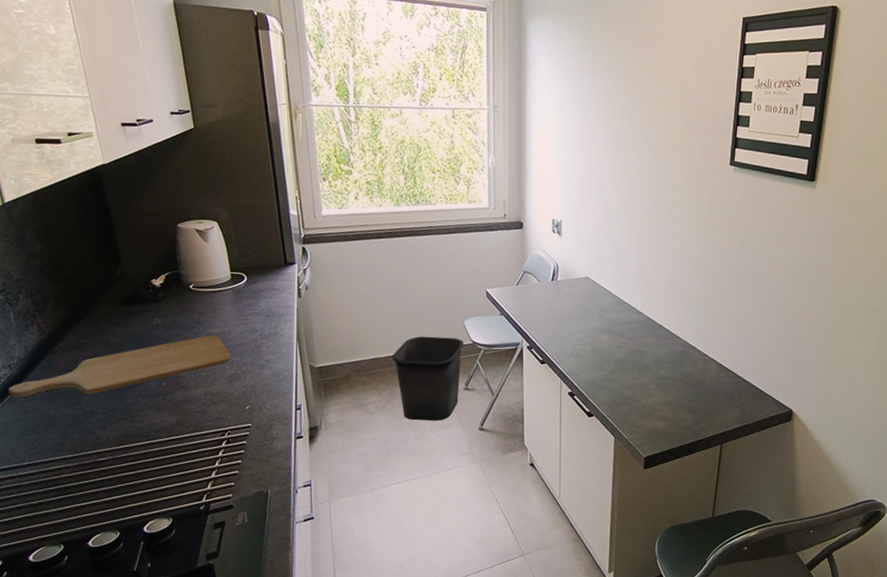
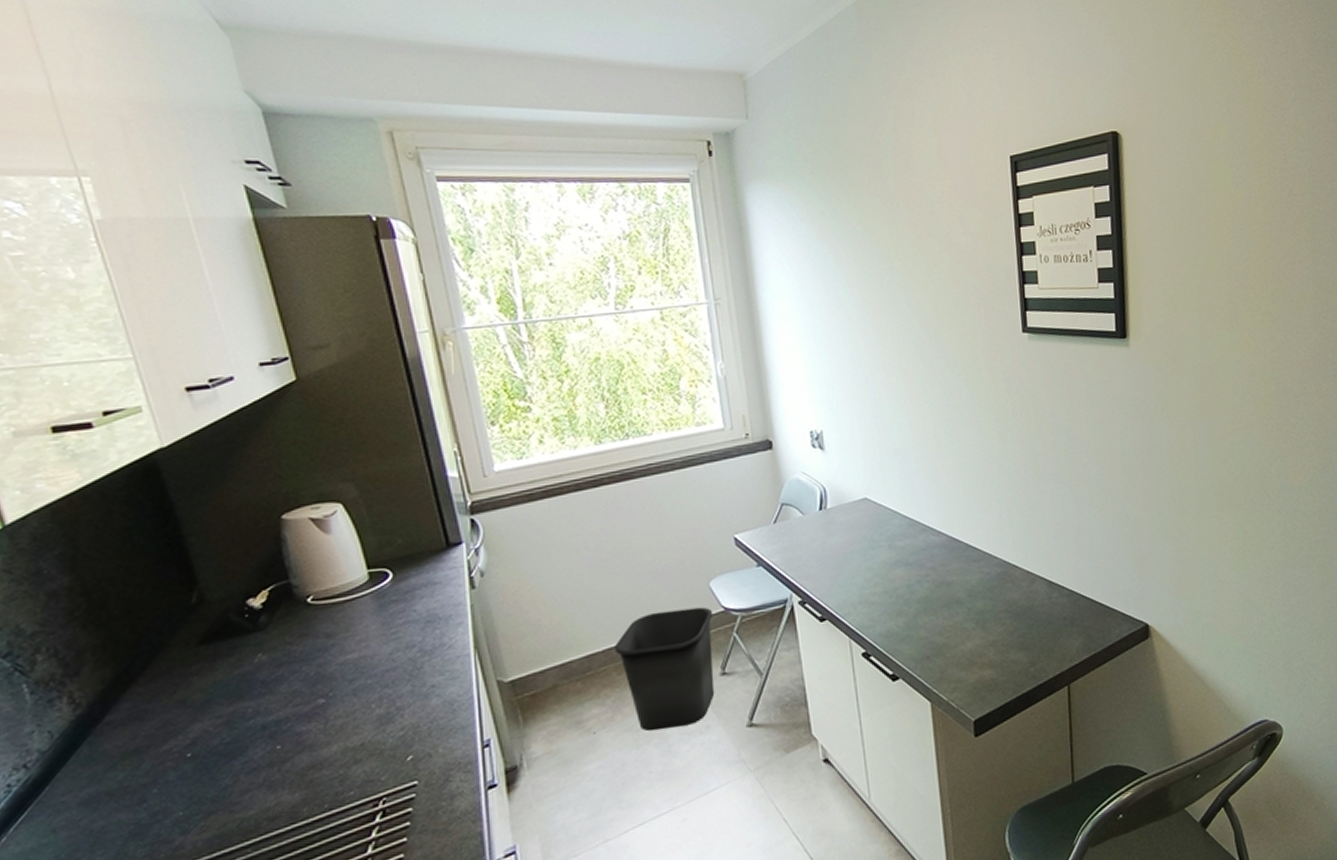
chopping board: present [8,335,231,399] -> none [25,662,378,815]

